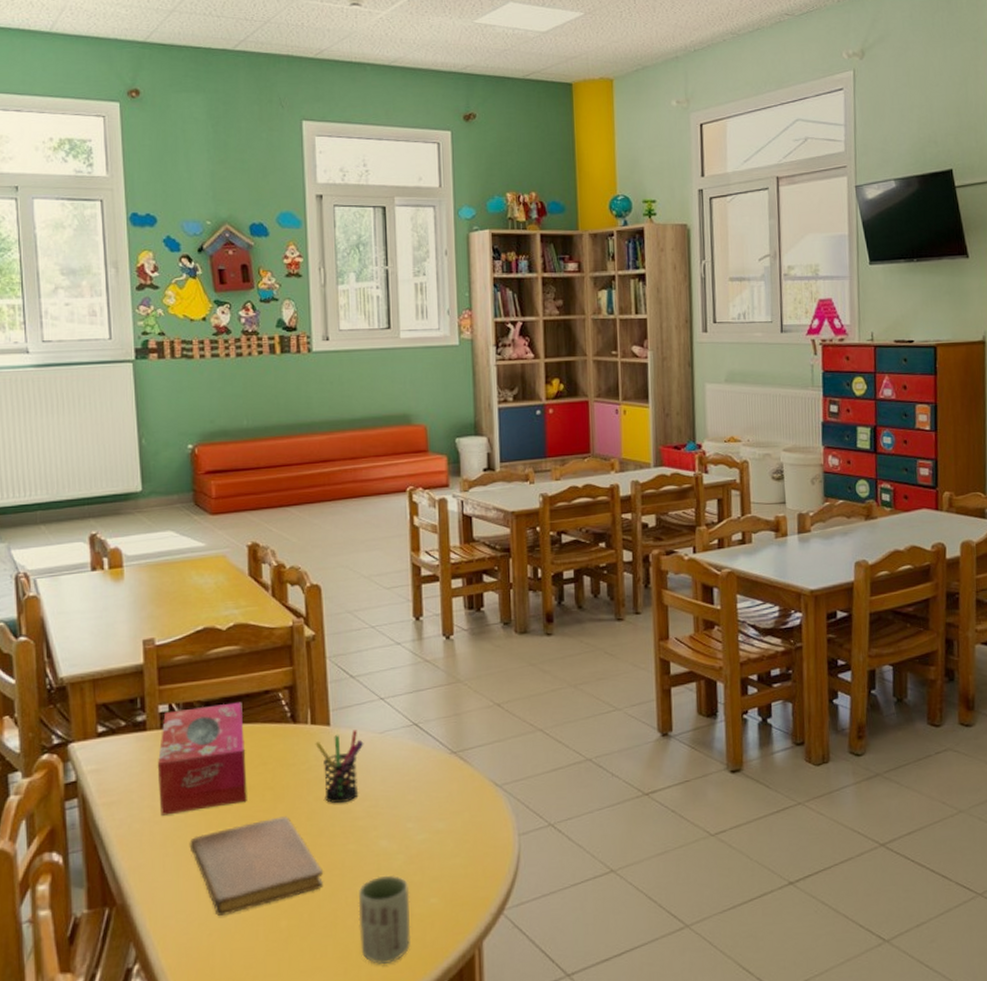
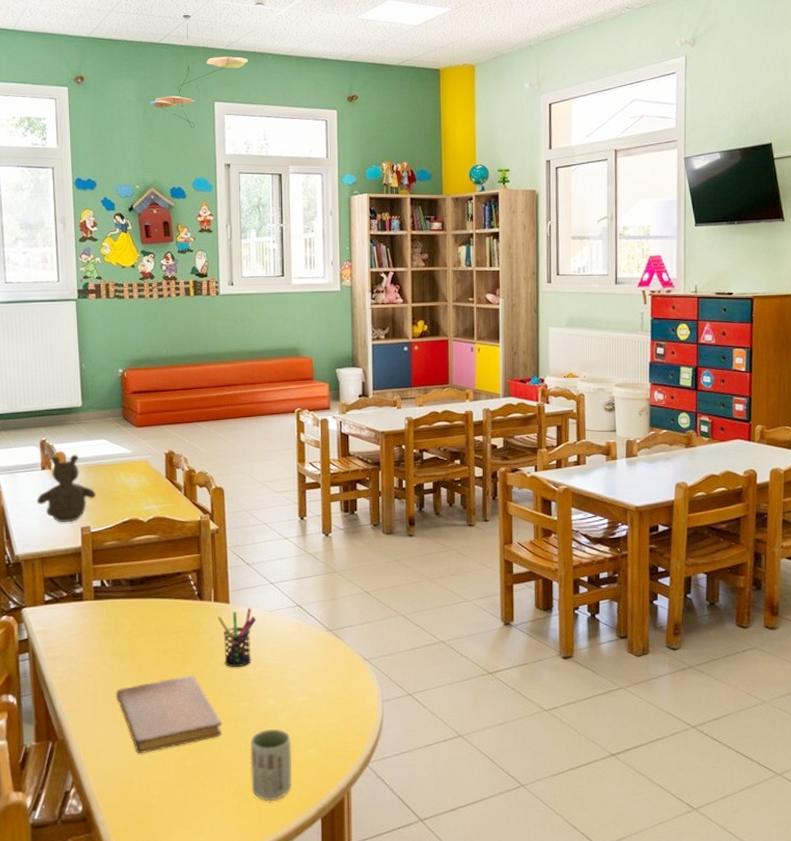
teddy bear: none [86,550,161,636] -> present [37,454,96,523]
tissue box: present [158,702,247,816] -> none [92,581,162,670]
ceiling mobile: none [223,17,342,153] -> present [150,15,248,129]

